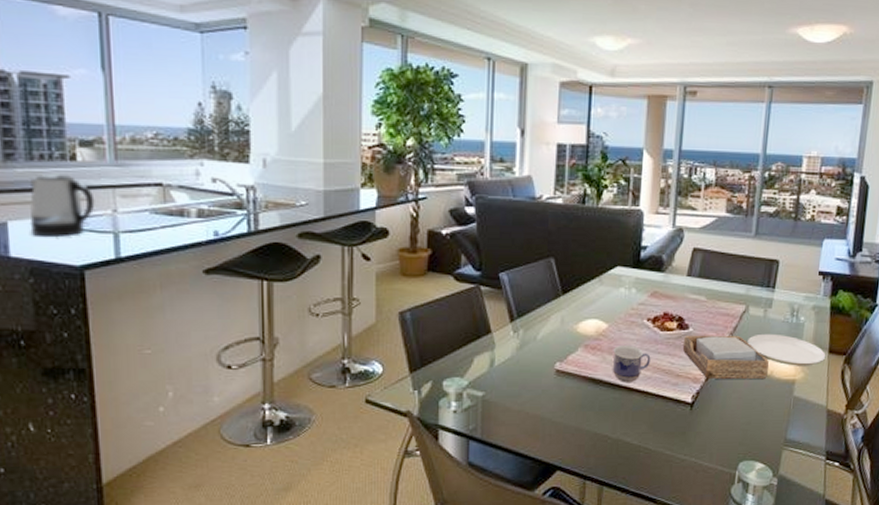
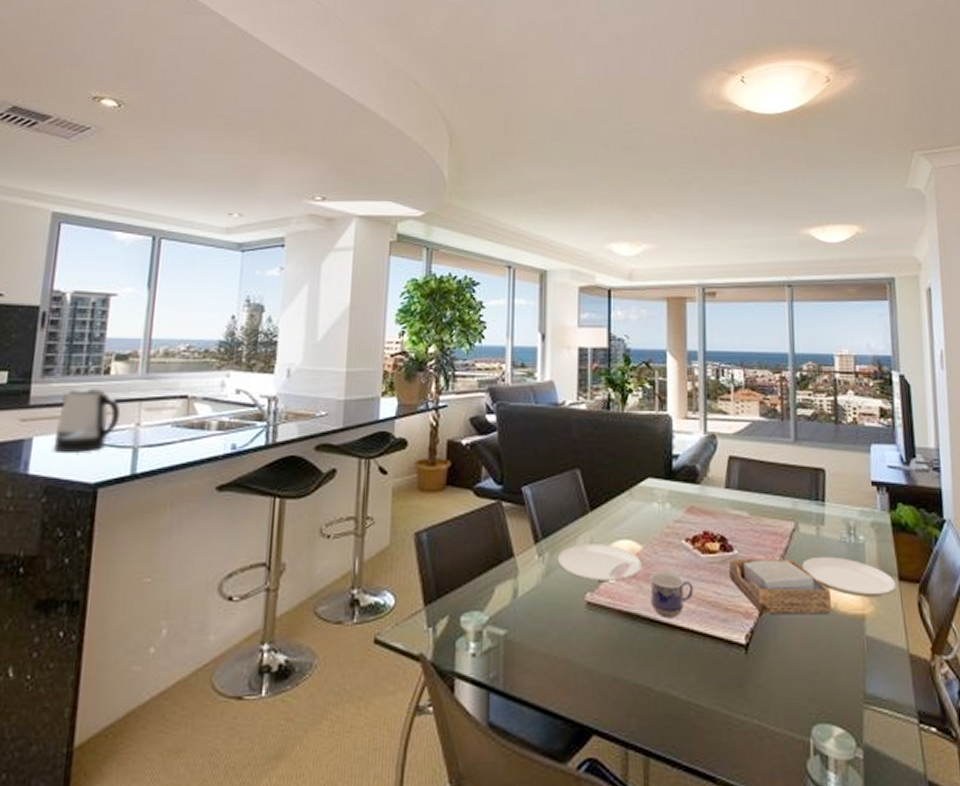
plate: none [530,323,606,353] -> present [557,544,642,581]

